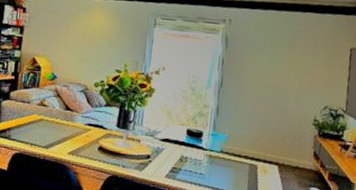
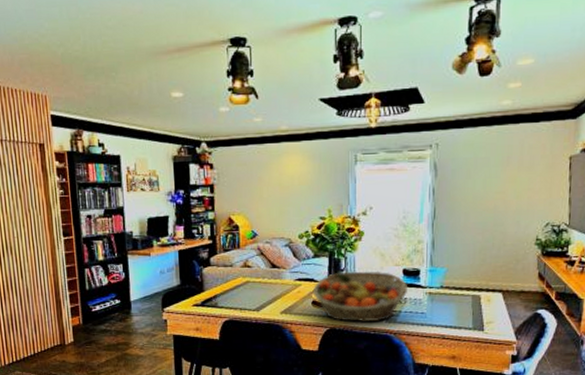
fruit basket: none [100,123,190,176] -> present [312,271,408,321]

